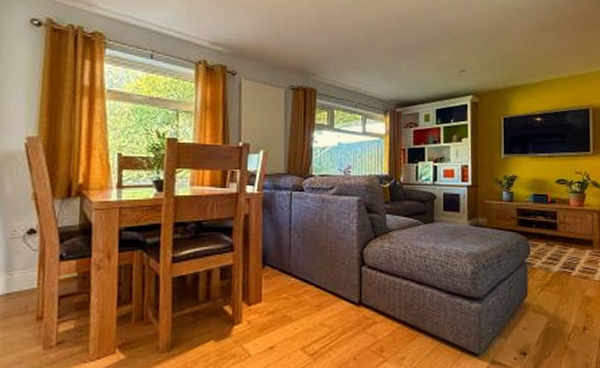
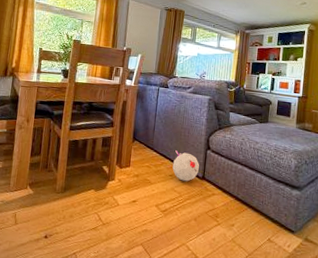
plush toy: none [319,272,353,311] -> present [172,150,199,182]

